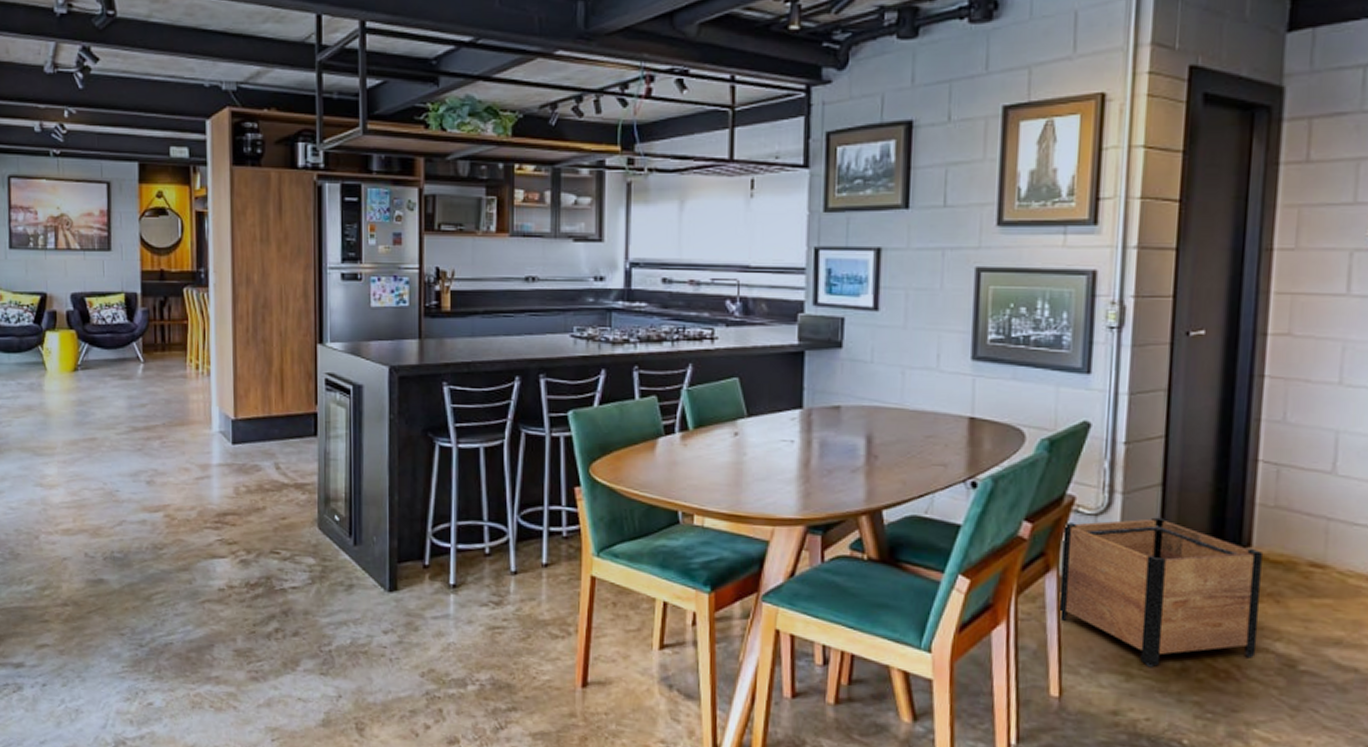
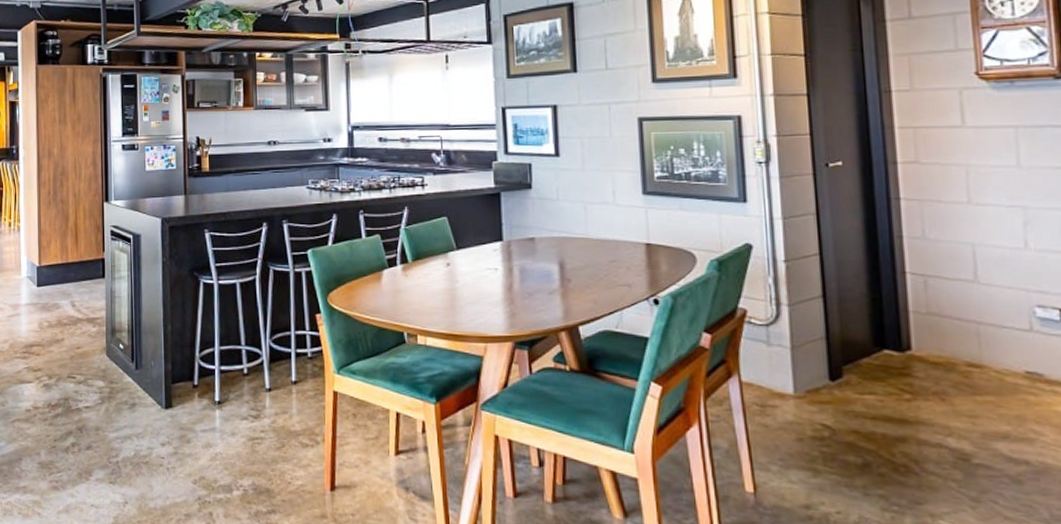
planter: present [1058,517,1262,668] -> none [739,325,931,464]

